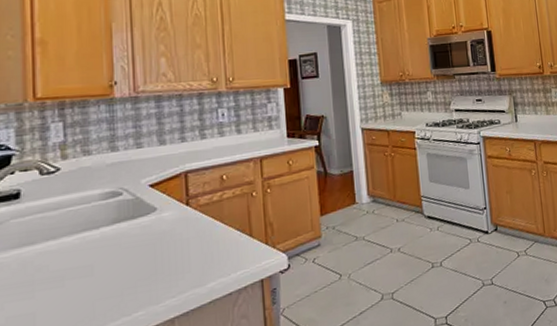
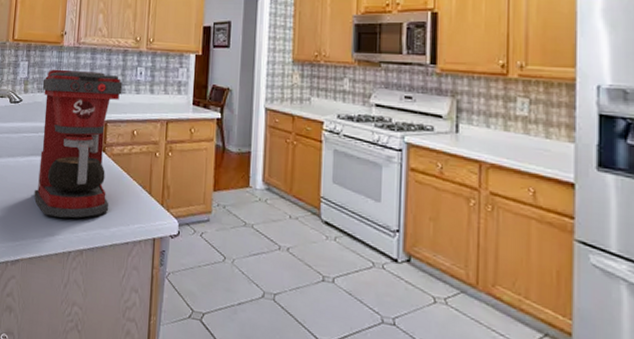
coffee maker: none [89,120,203,295] -> present [34,69,123,218]

